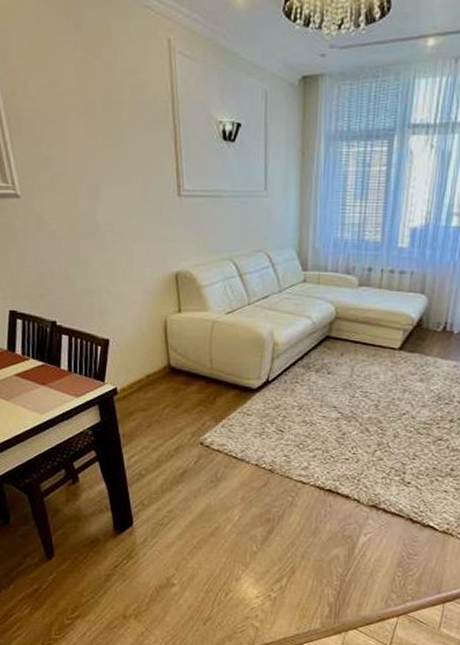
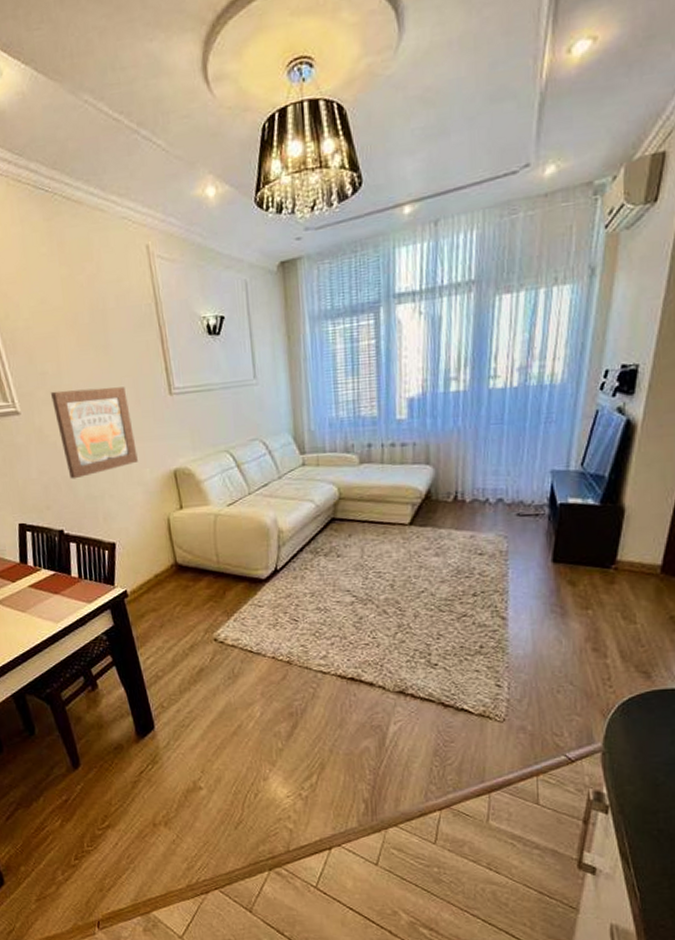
wall art: none [53,178,140,271] -> present [50,387,138,479]

